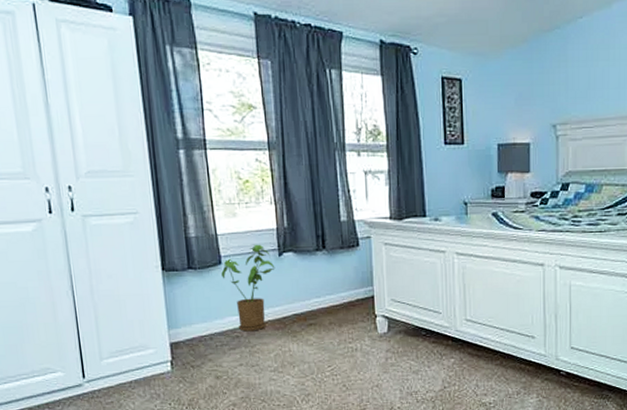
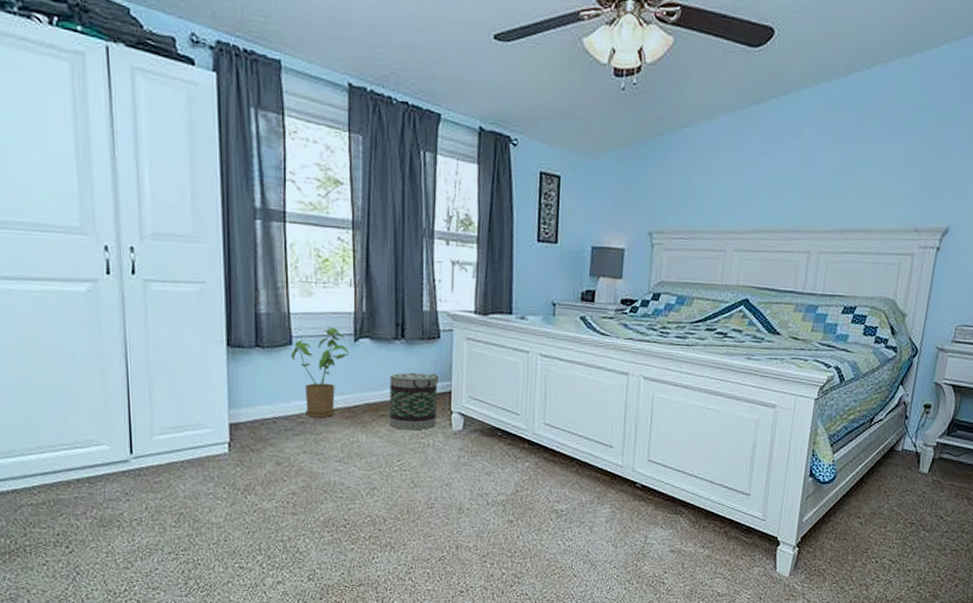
basket: none [315,280,362,337] -> present [389,372,439,431]

